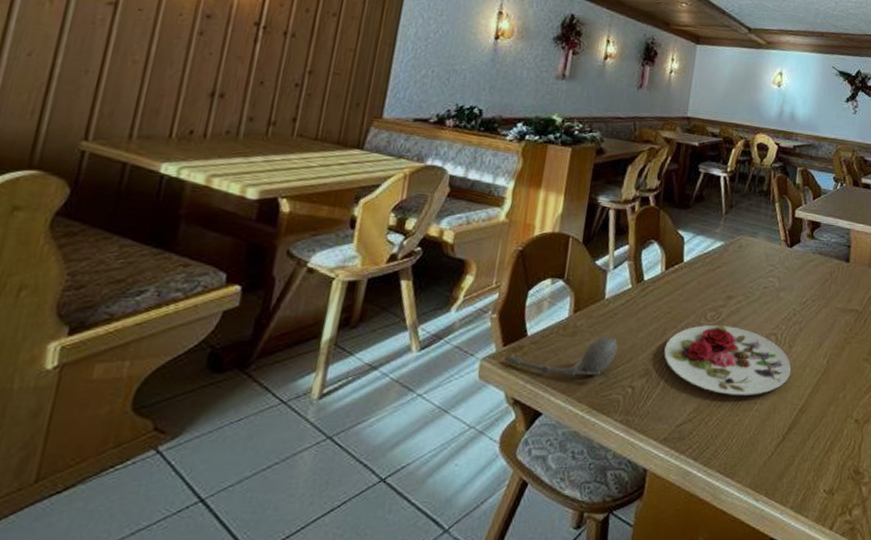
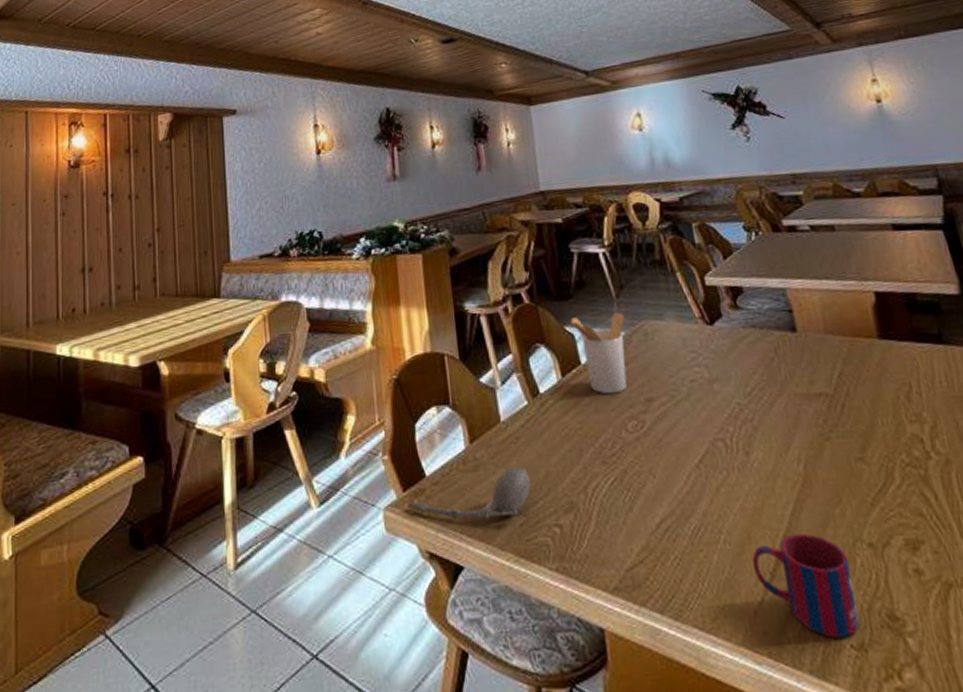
plate: present [664,324,792,395] -> none [585,436,758,525]
utensil holder: none [682,224,727,289] -> present [568,312,627,395]
mug: none [772,408,839,484] -> present [752,533,860,638]

